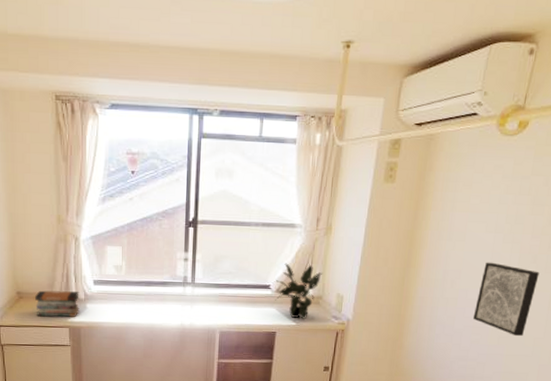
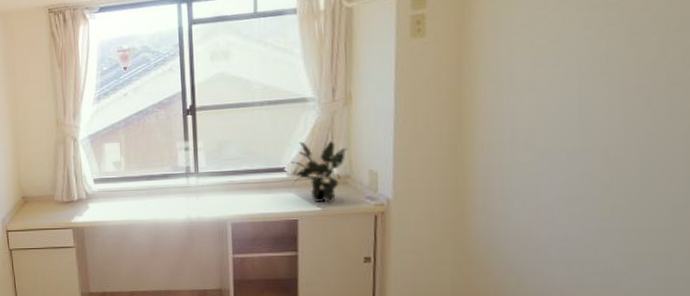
book stack: present [35,290,79,317] -> none [39,192,82,220]
wall art: present [472,262,540,337] -> none [566,113,661,206]

